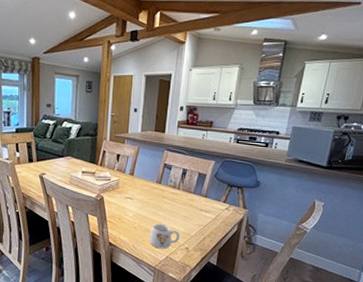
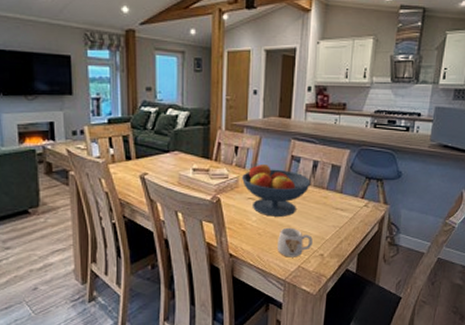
fruit bowl: none [122,169,180,214] -> present [242,163,311,217]

